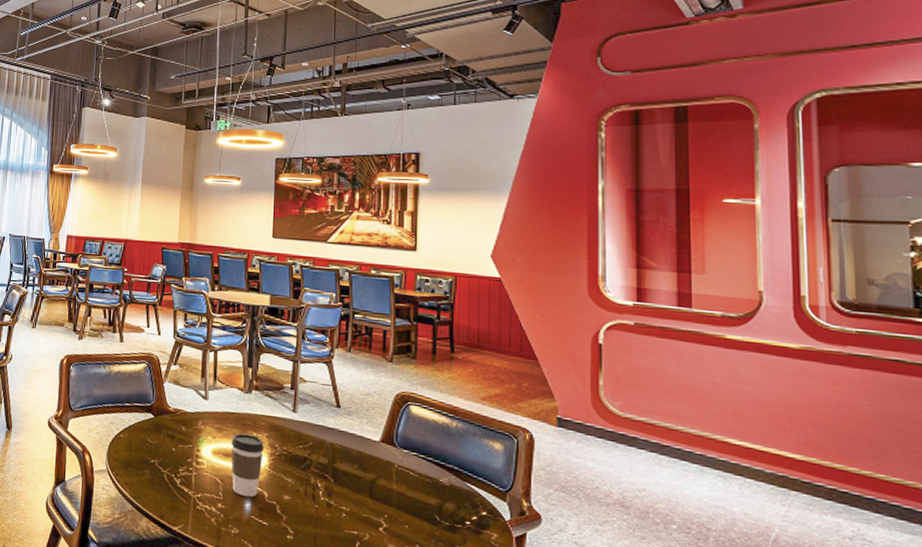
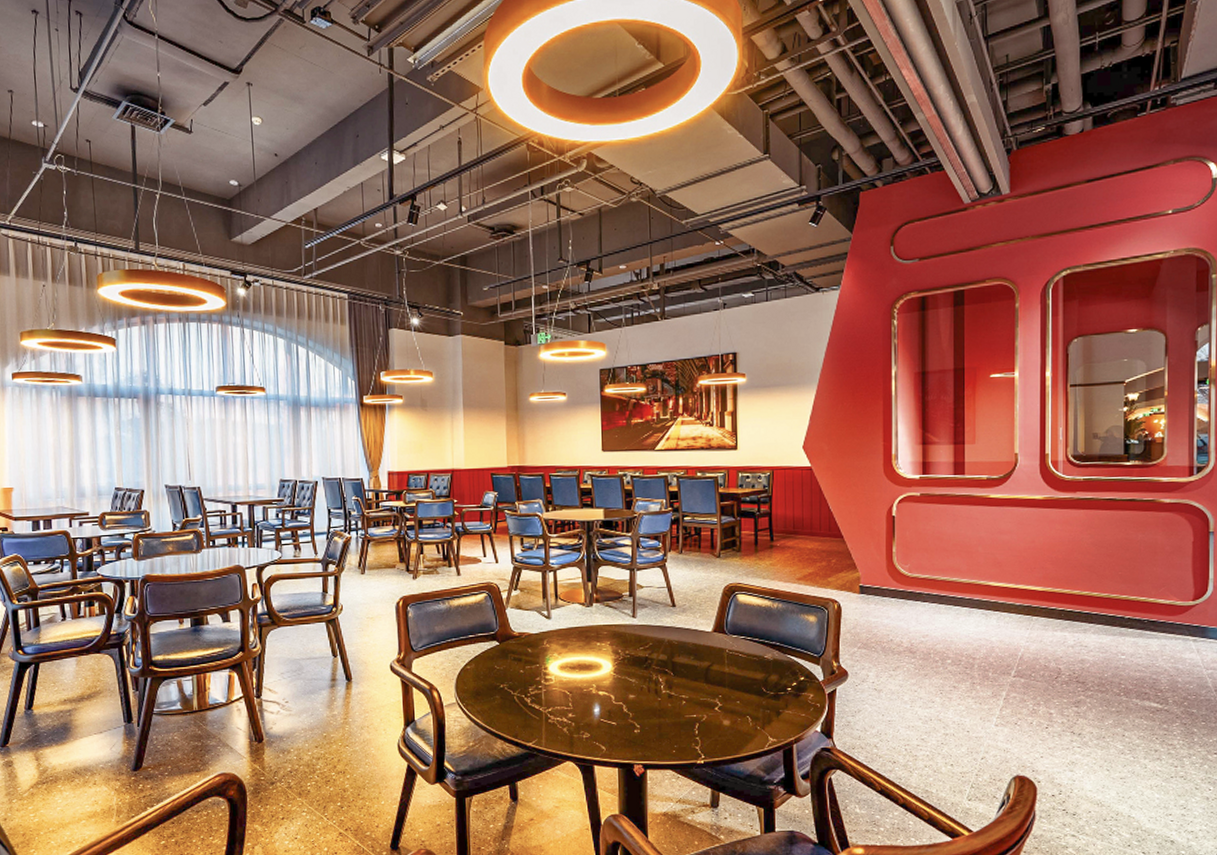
coffee cup: present [231,433,264,498] -> none [577,645,608,703]

